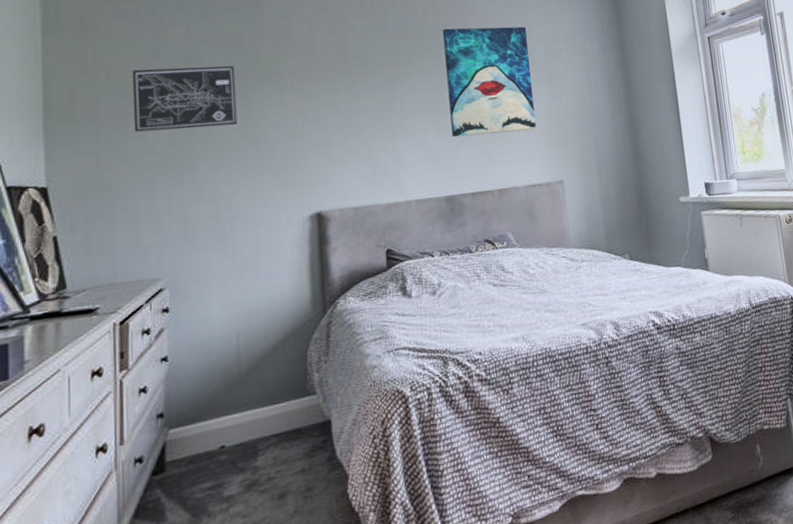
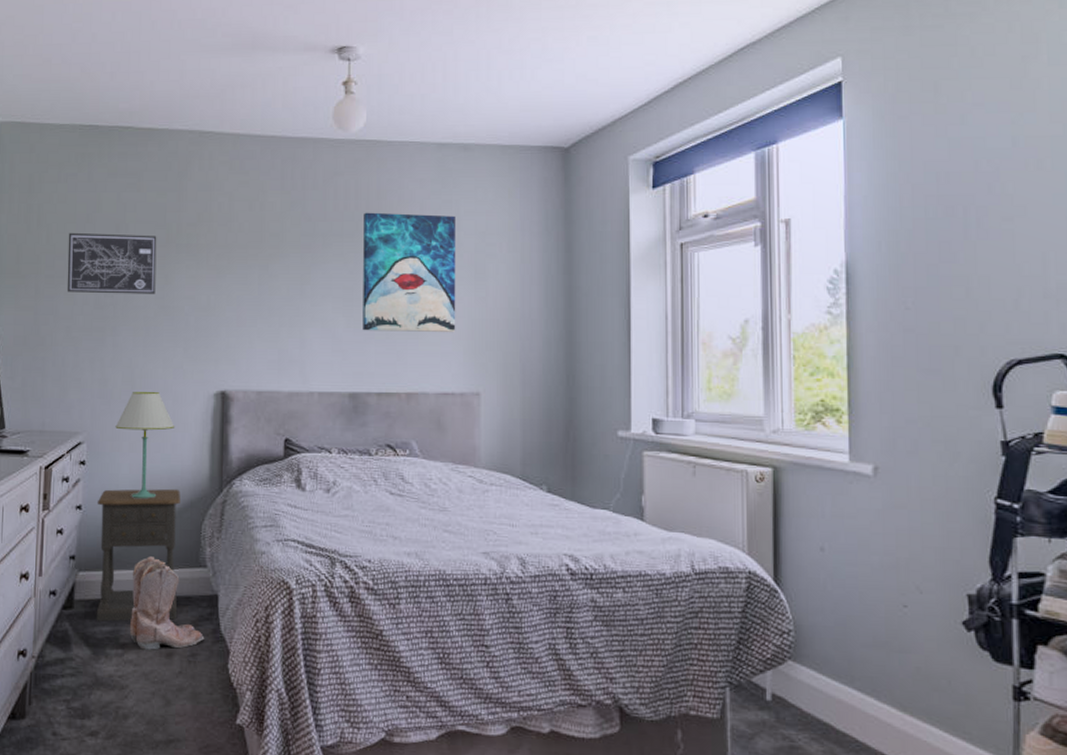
nightstand: none [185,319,287,479] -> present [96,488,180,622]
table lamp: none [201,223,270,338] -> present [115,392,175,498]
boots: none [233,395,320,498] -> present [129,556,205,650]

